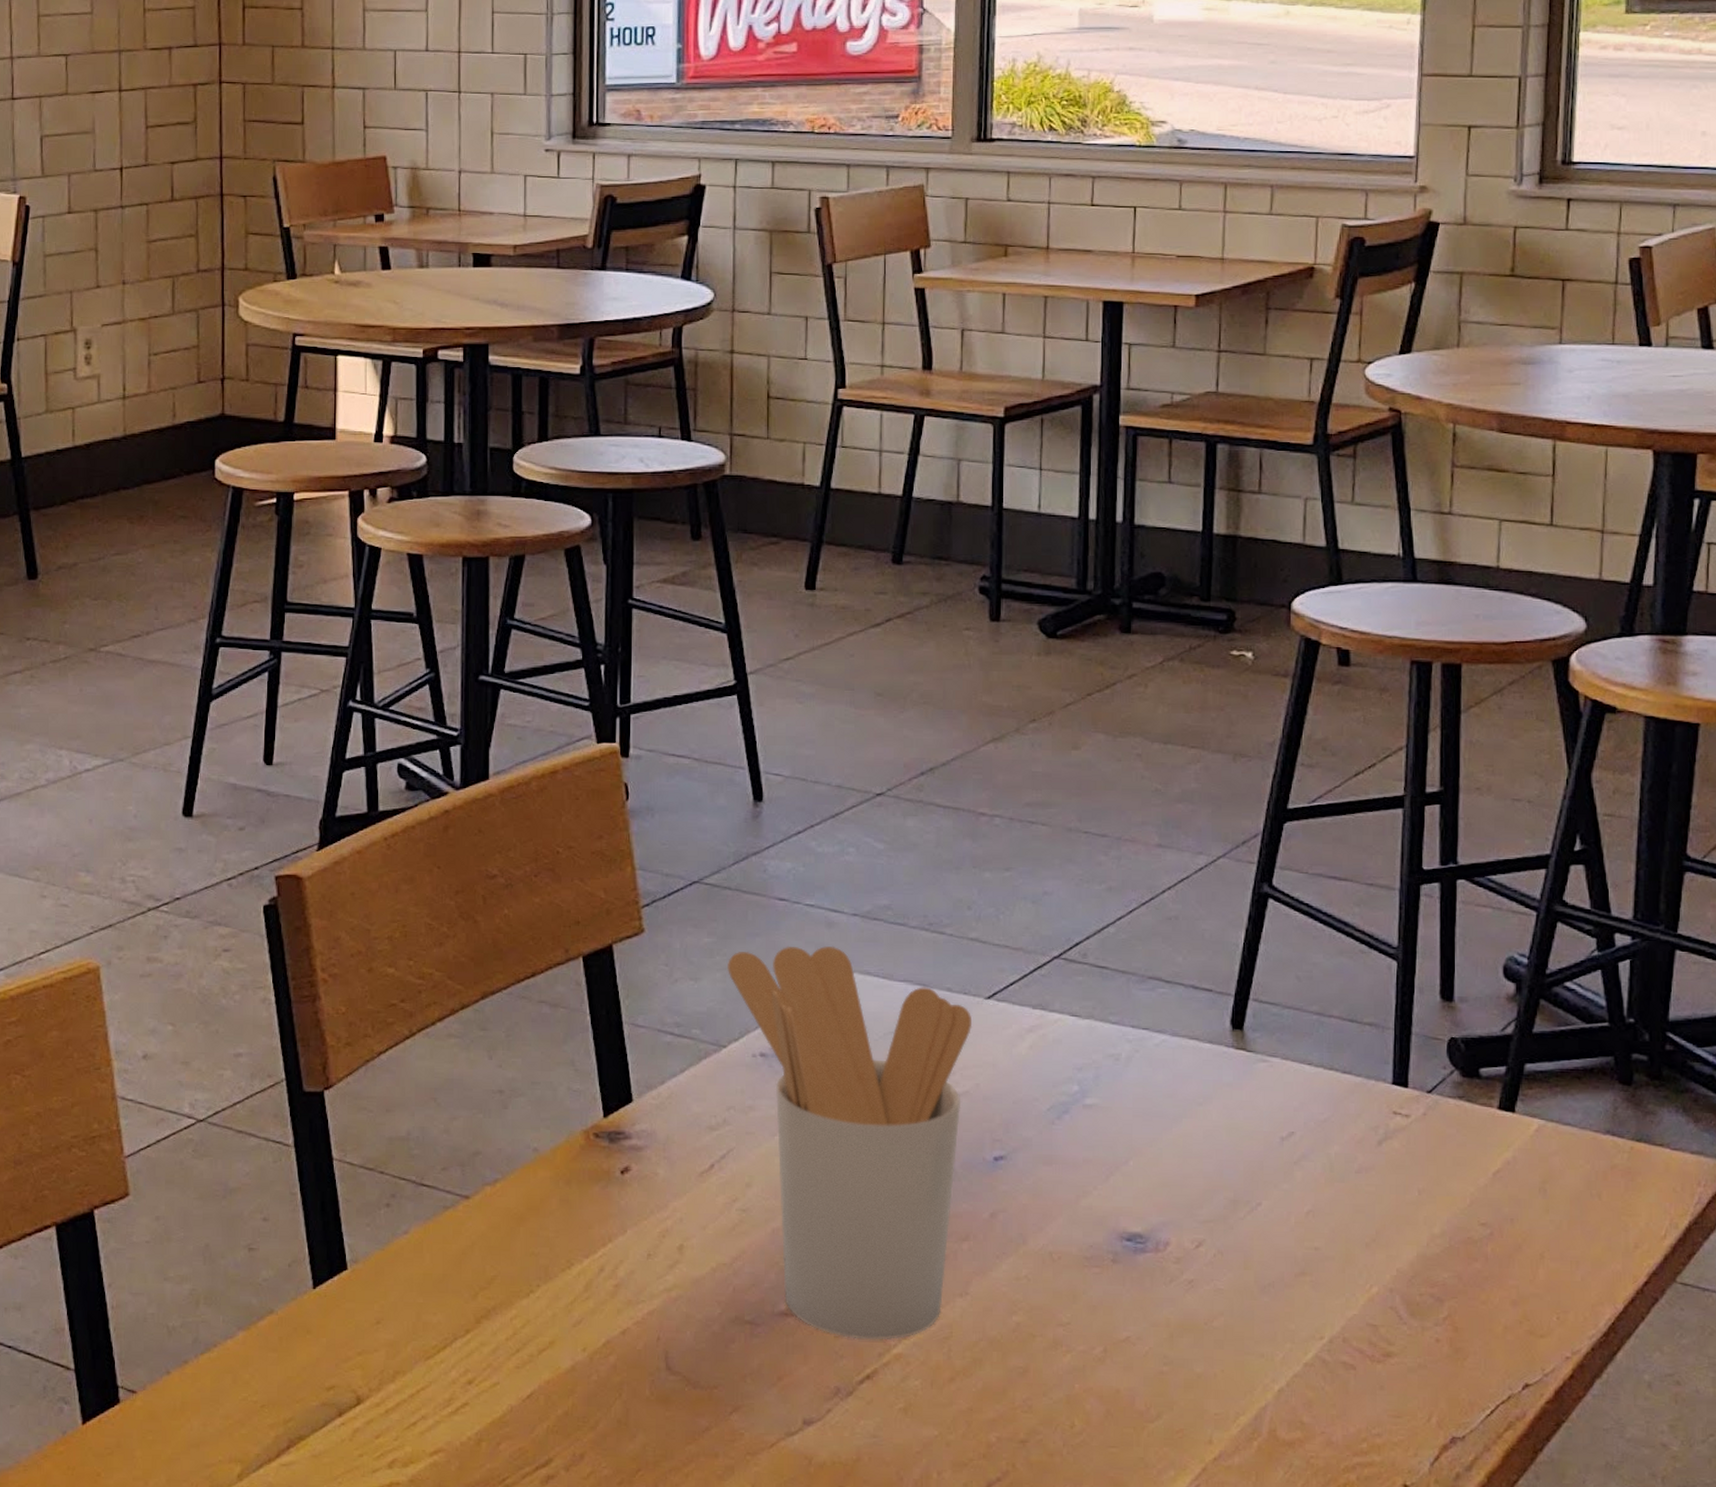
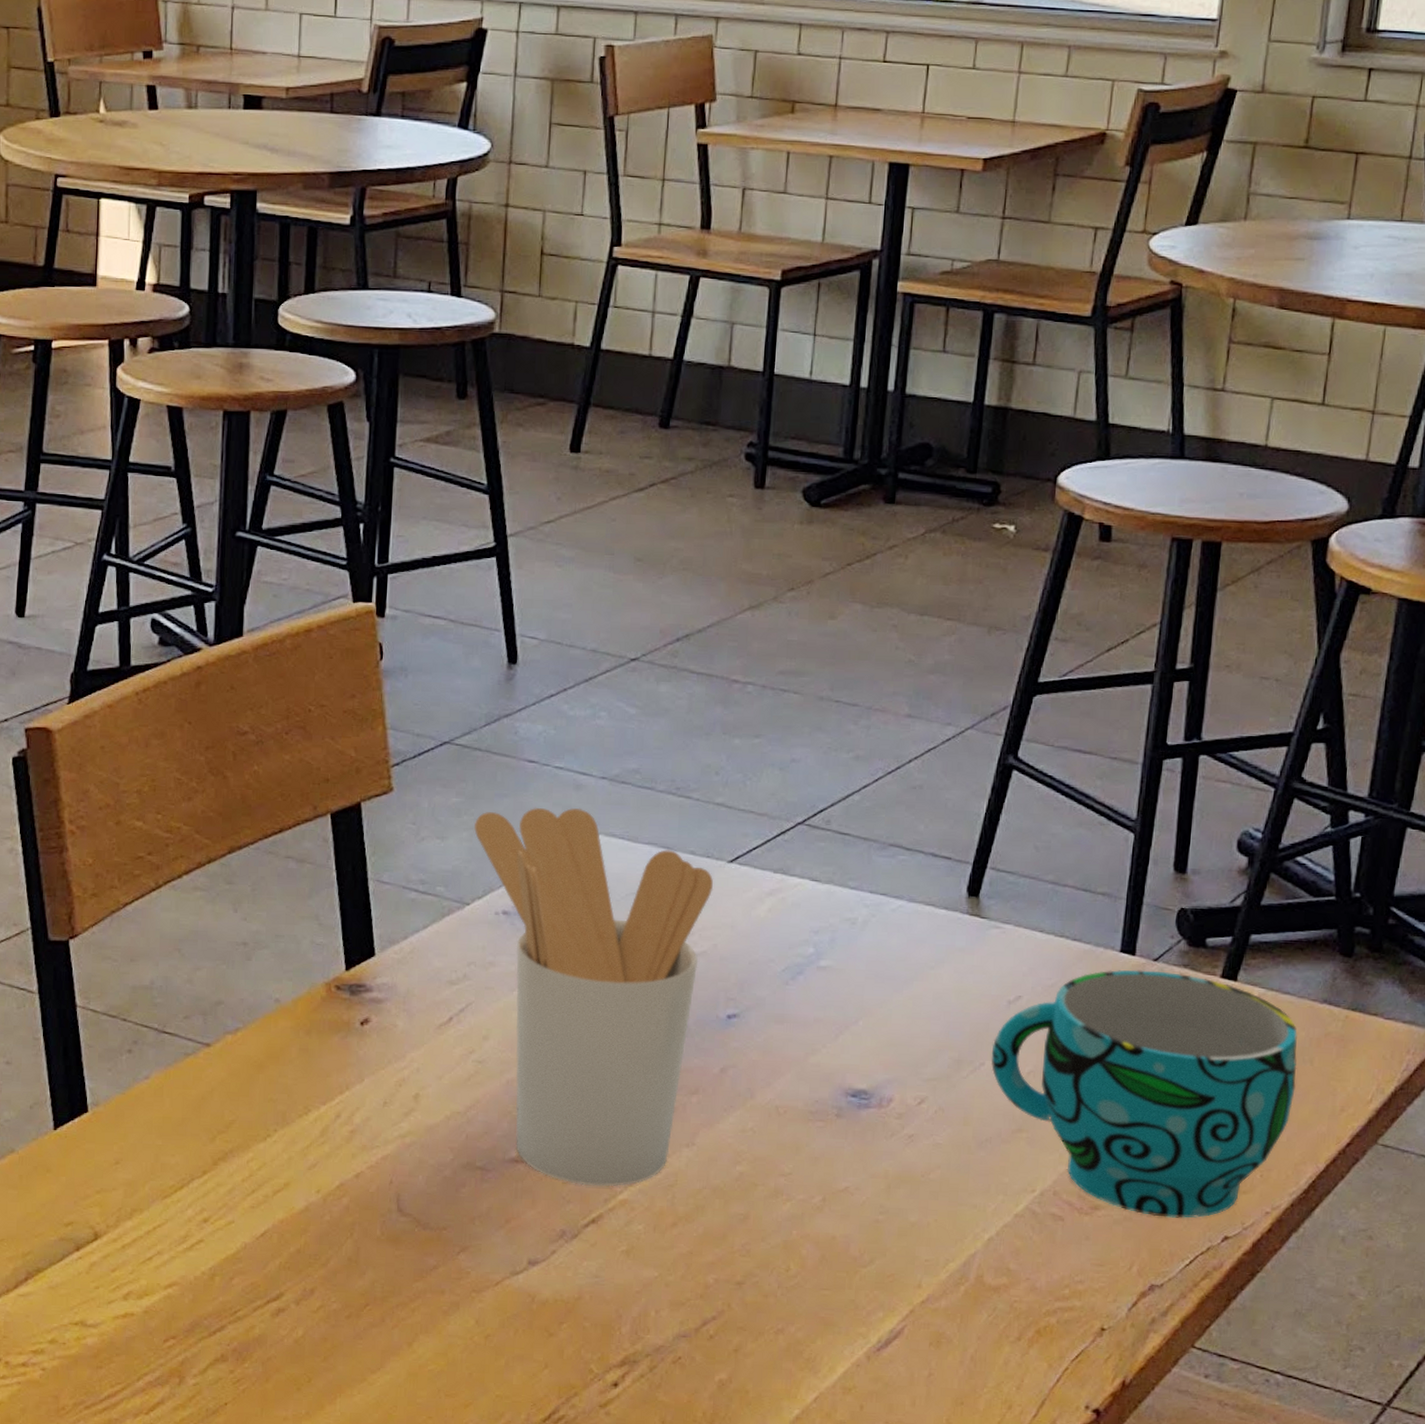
cup: none [1267,1102,1585,1365] -> present [991,970,1297,1218]

